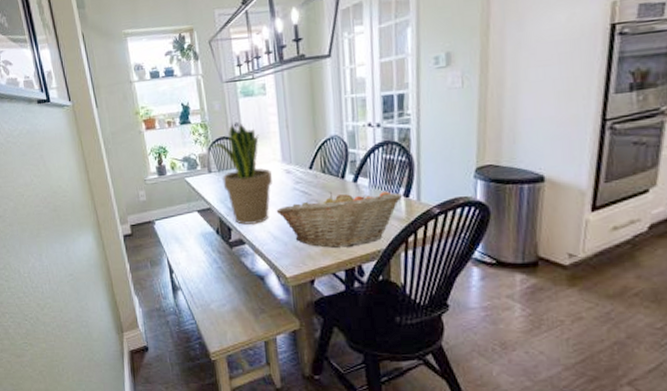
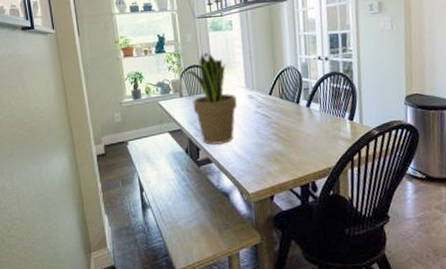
fruit basket: present [276,191,403,248] -> none [240,115,348,166]

